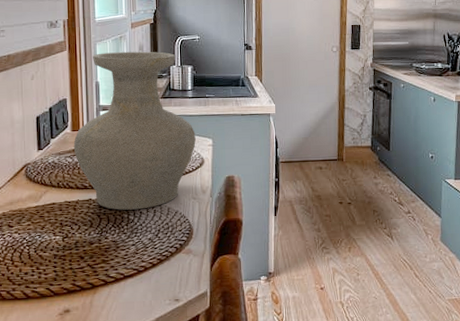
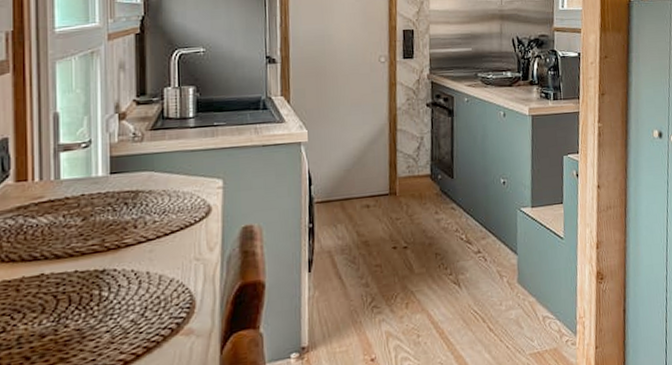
vase: present [73,51,196,210] -> none [17,70,200,286]

